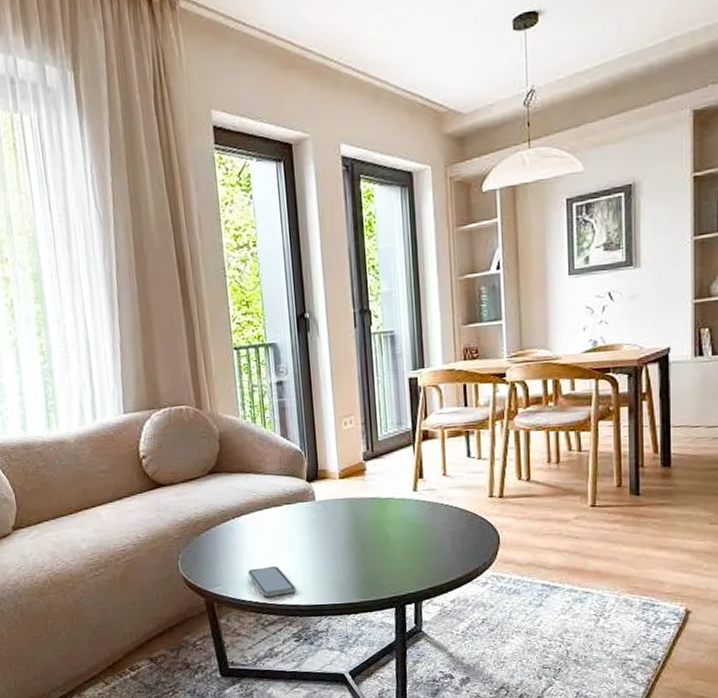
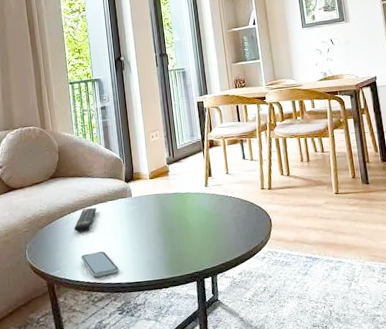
remote control: none [239,512,269,542] -> present [74,207,97,232]

